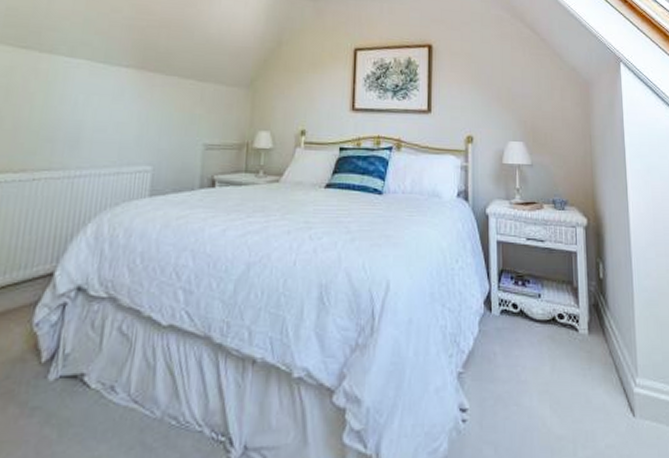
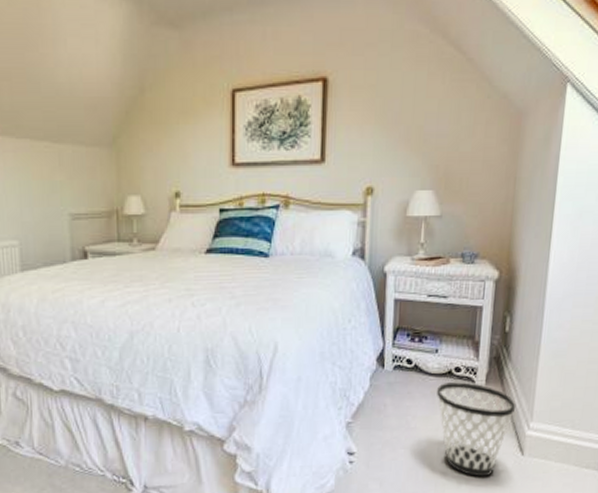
wastebasket: none [544,330,620,443] -> present [437,382,516,477]

